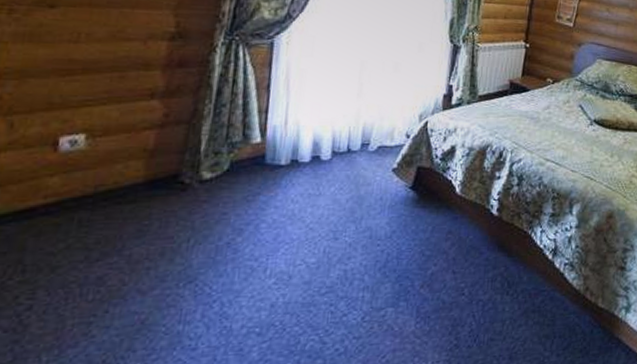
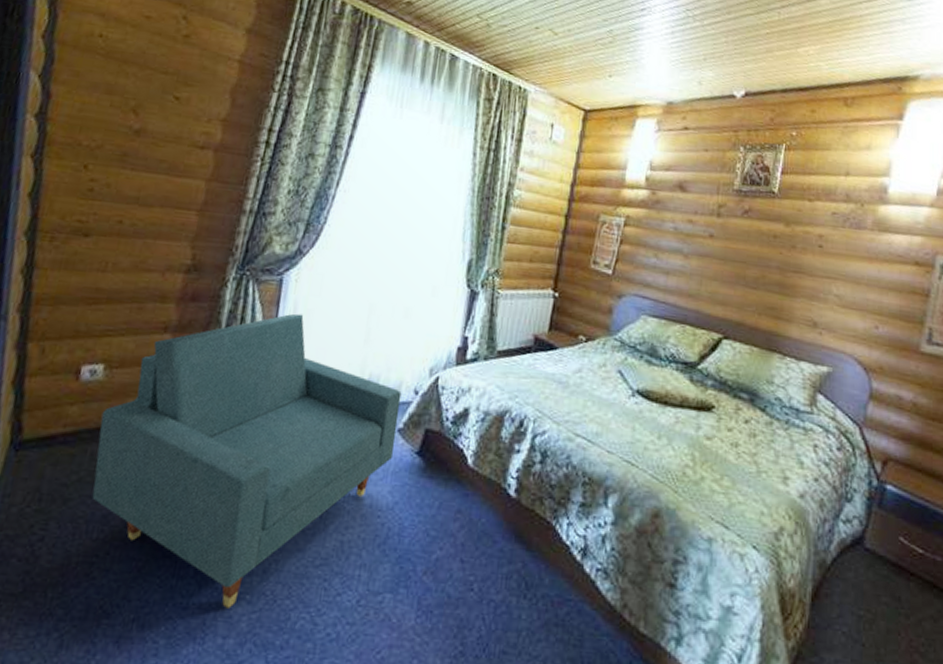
armchair: none [83,73,395,343] -> present [92,313,402,608]

